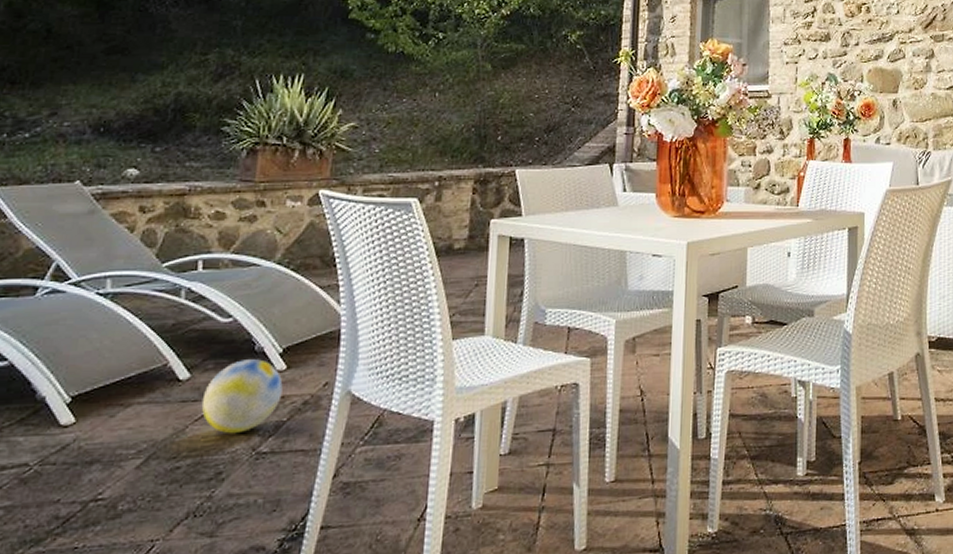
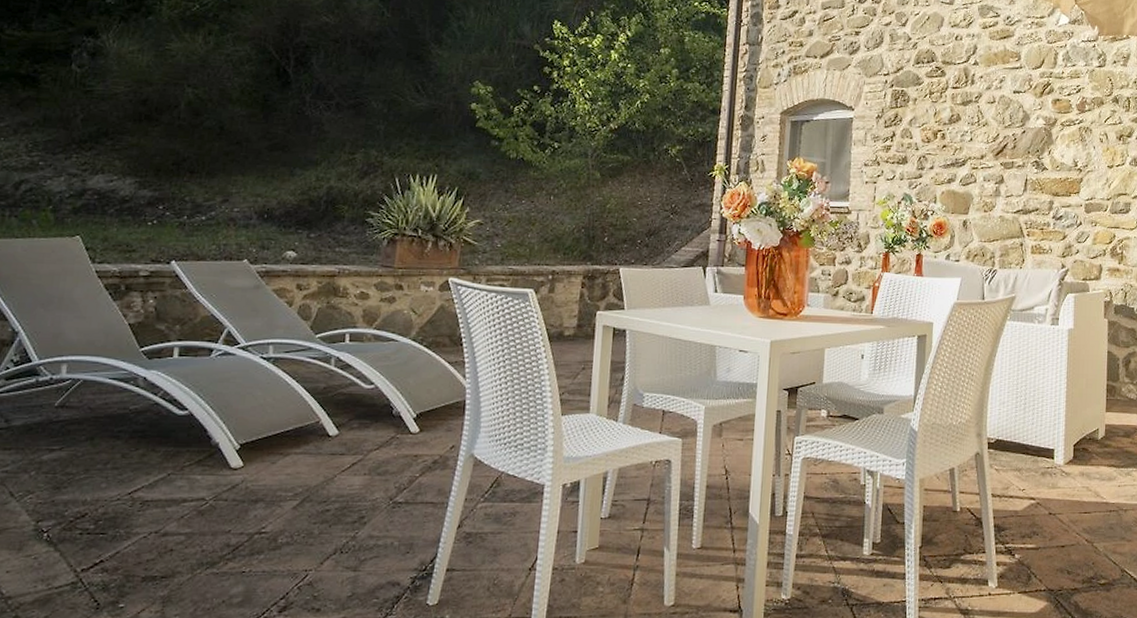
ball: present [201,359,283,434] -> none [347,422,416,485]

